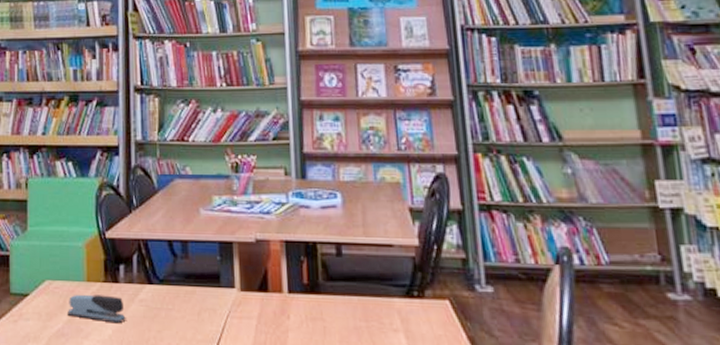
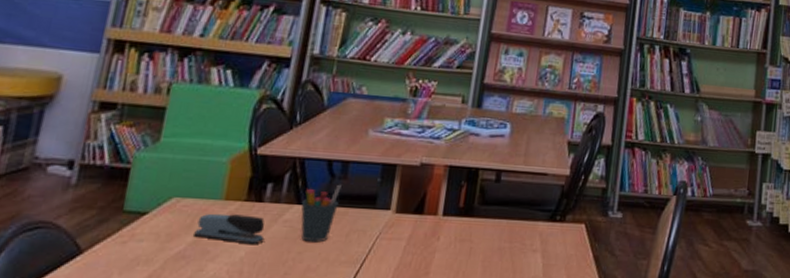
pen holder: none [152,263,185,321] -> present [301,184,342,242]

